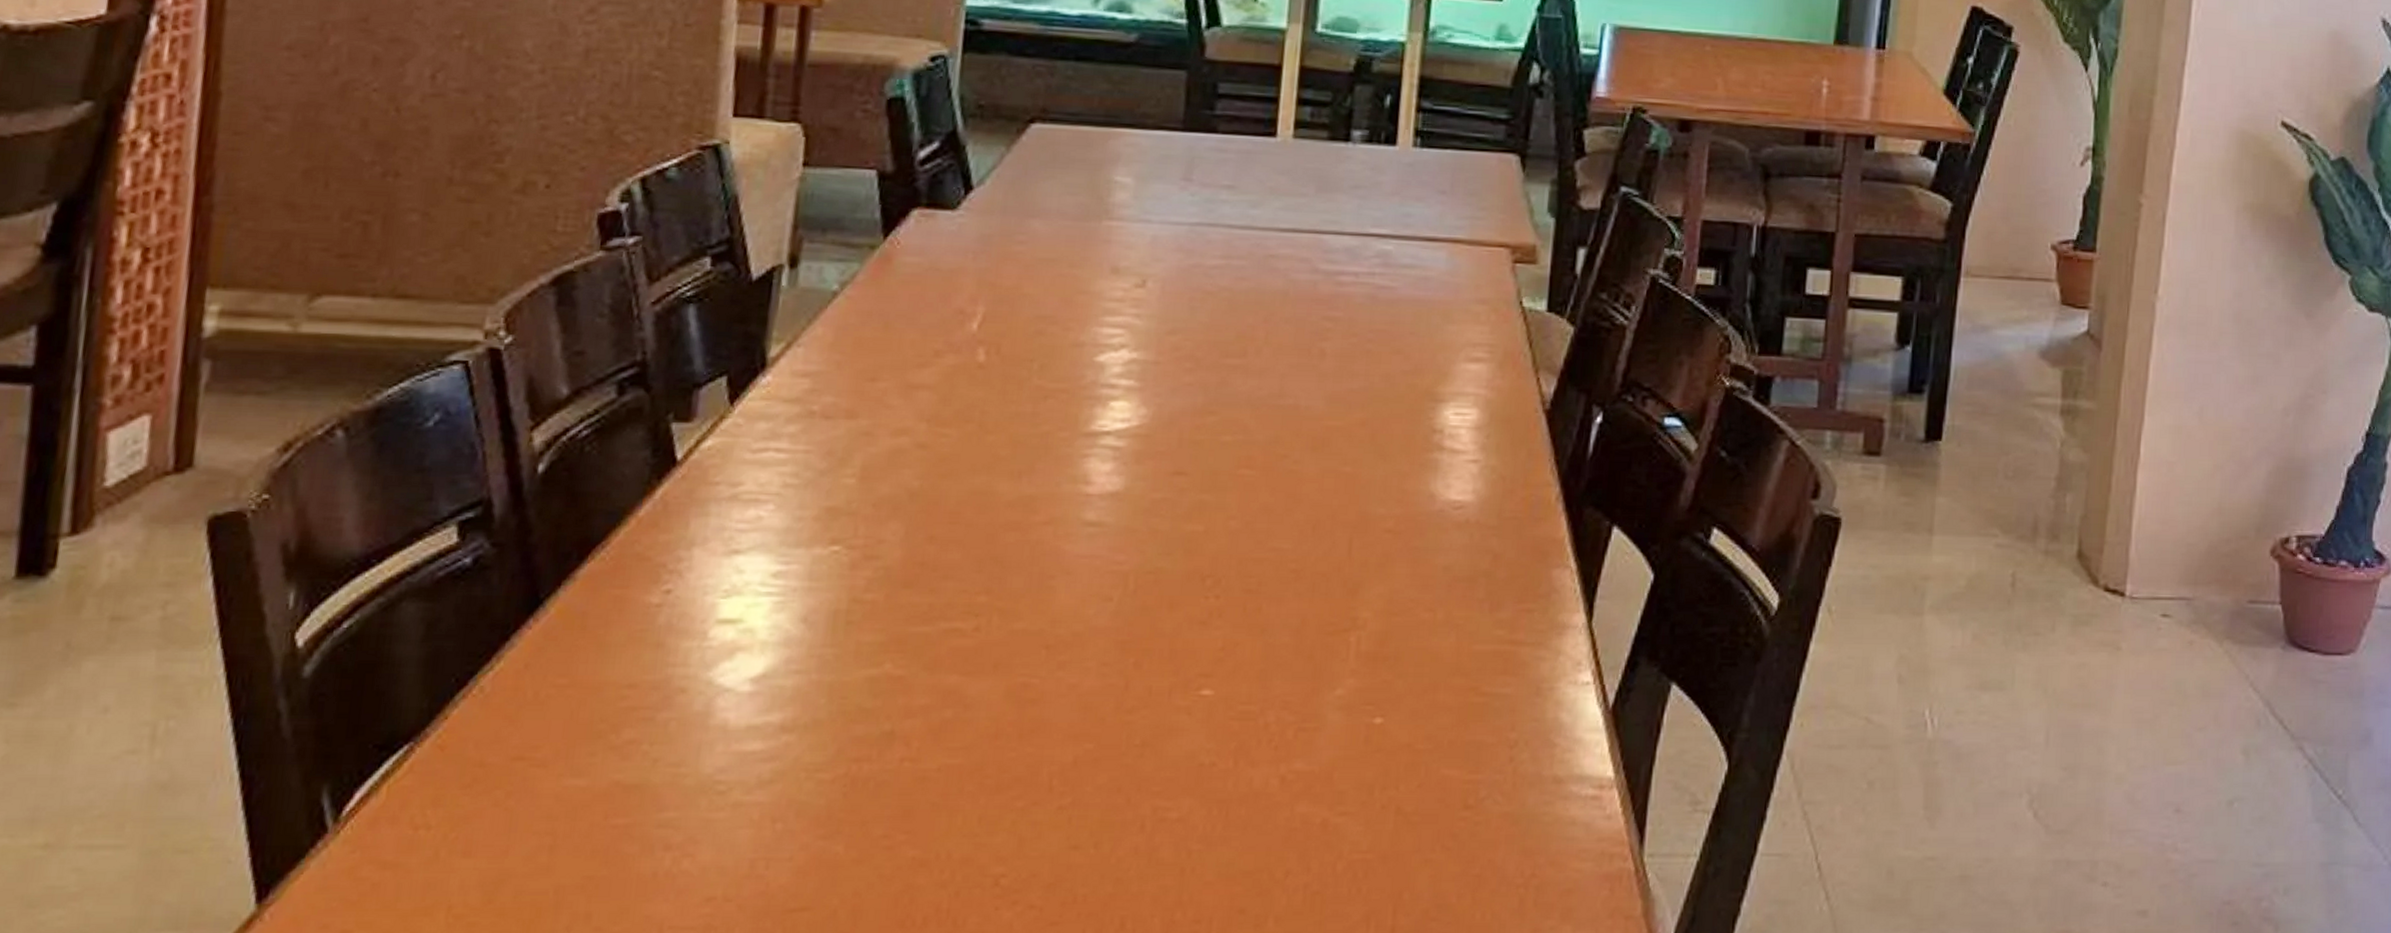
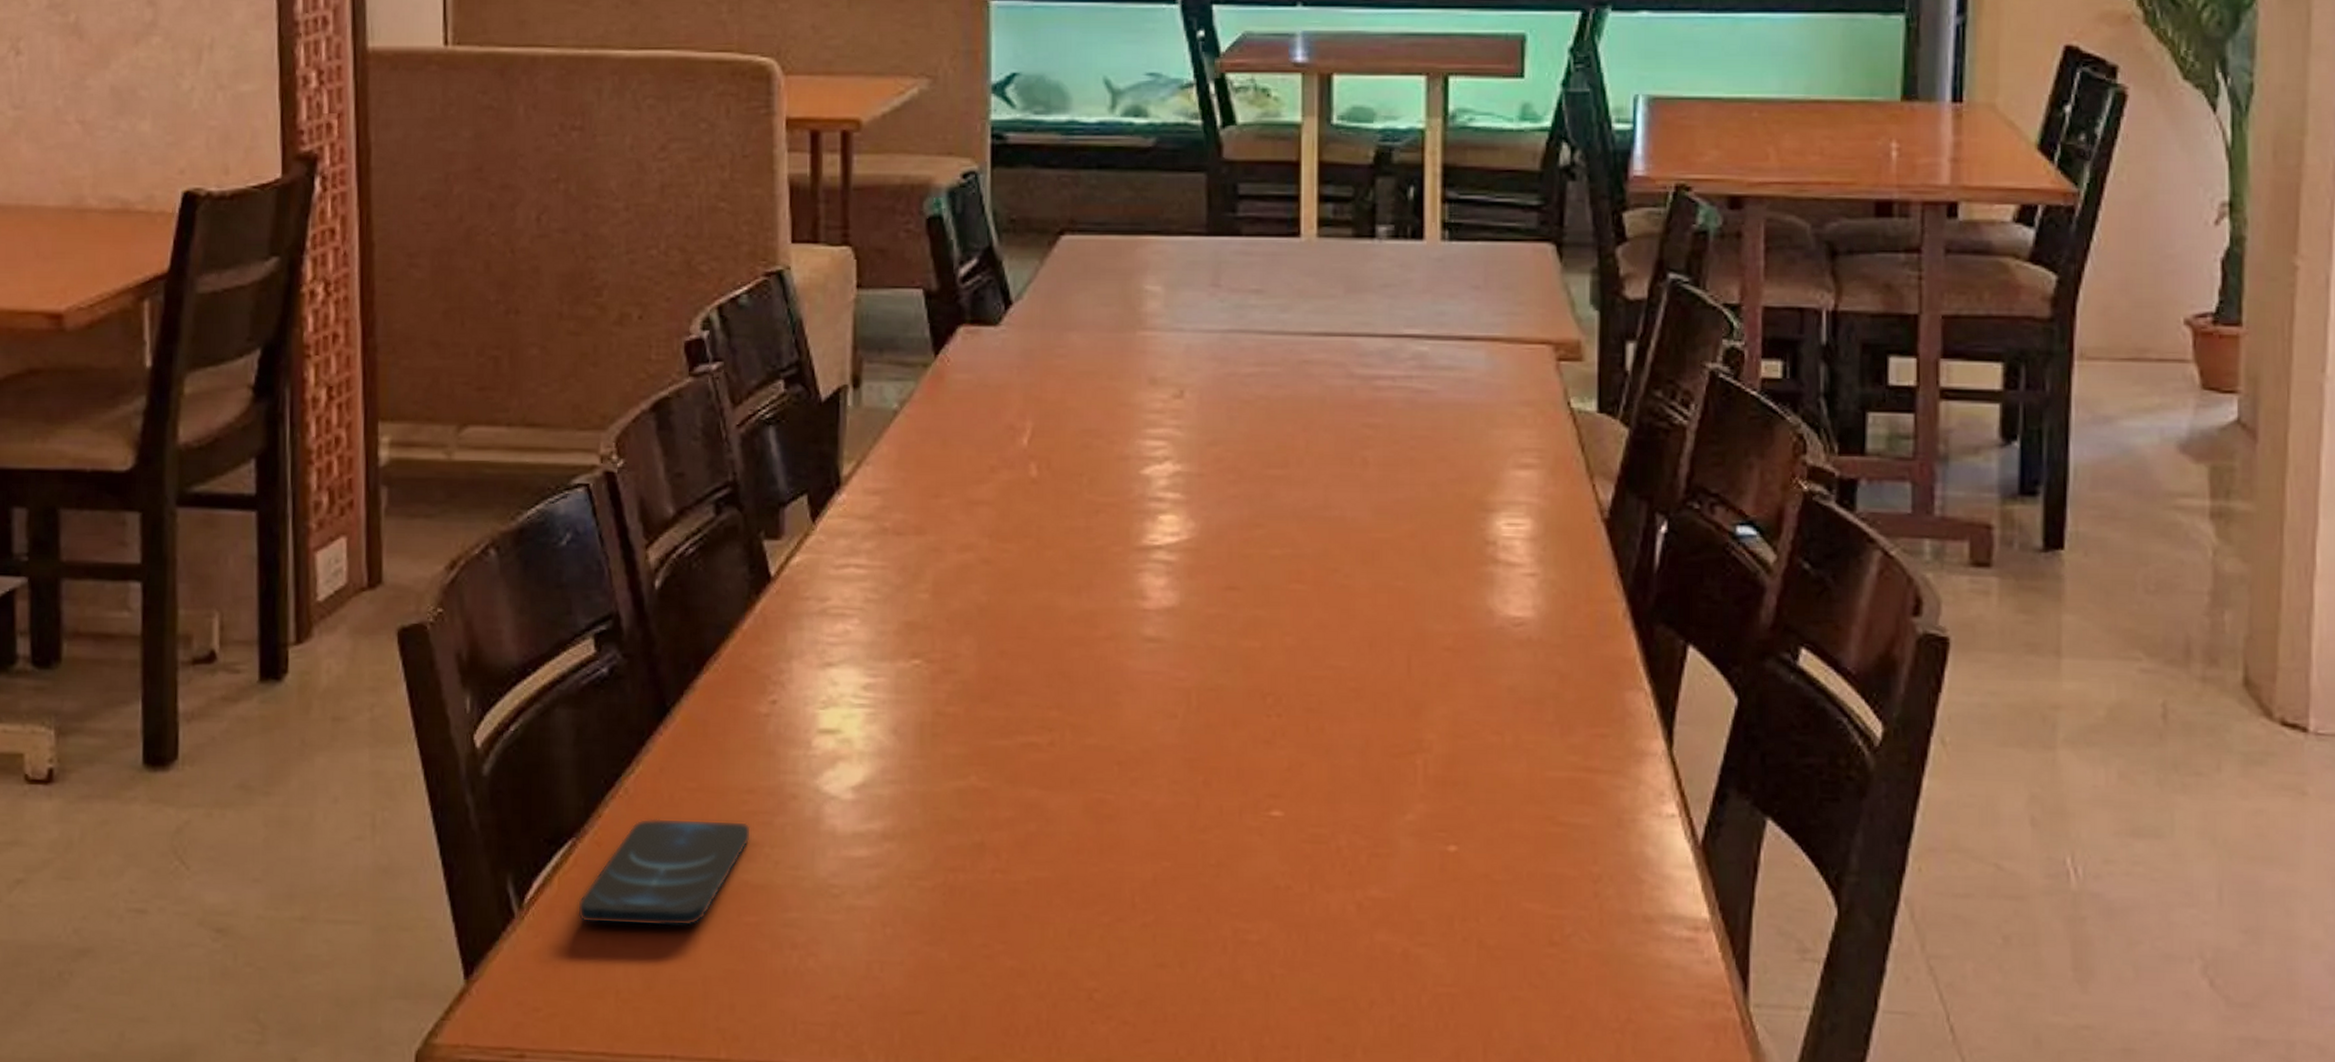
smartphone: none [408,717,629,835] -> present [578,818,752,927]

